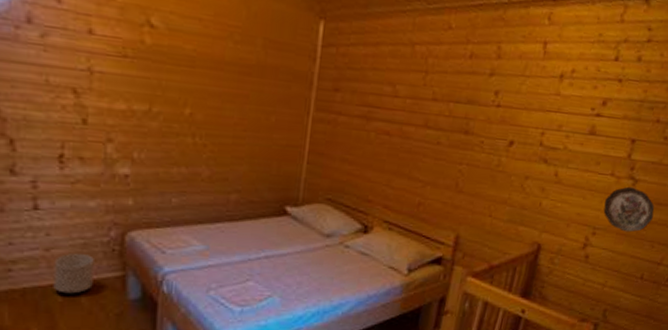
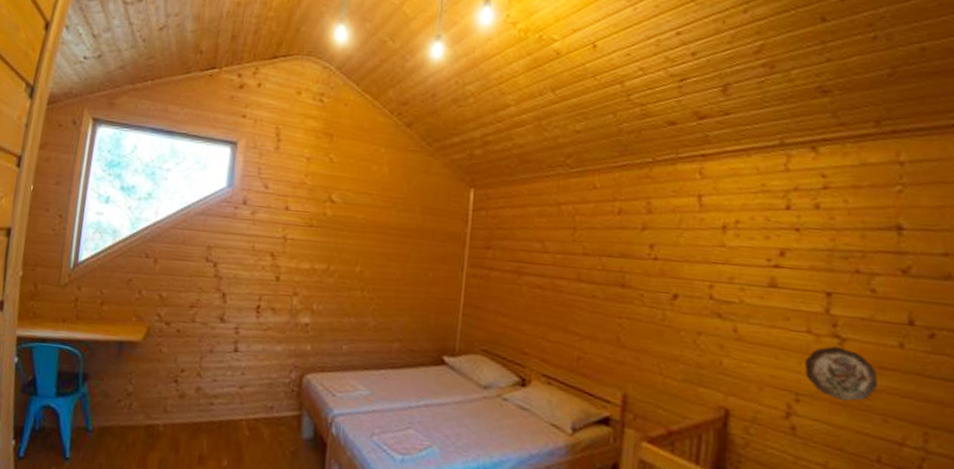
planter: present [53,254,94,294] -> none [243,392,277,430]

